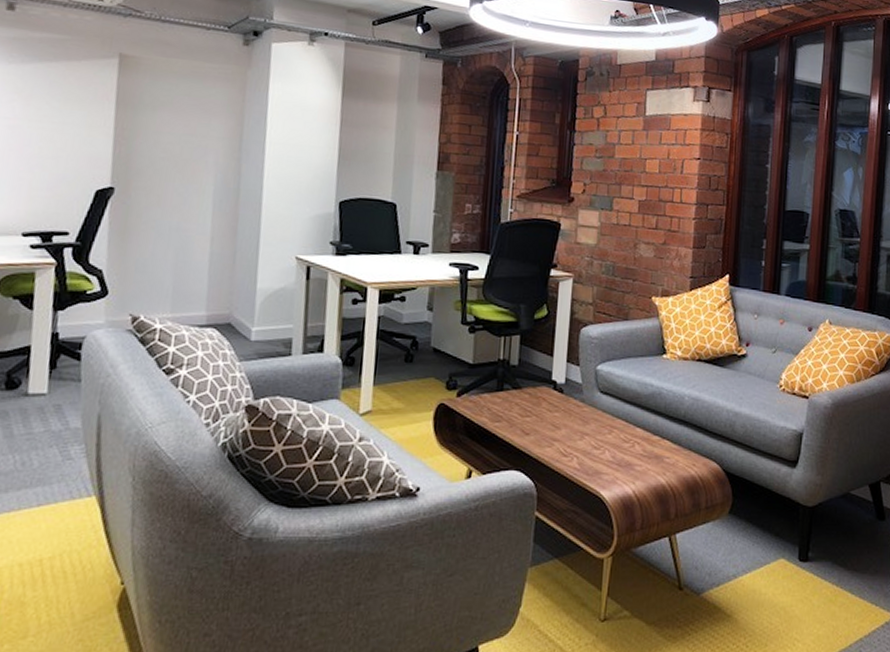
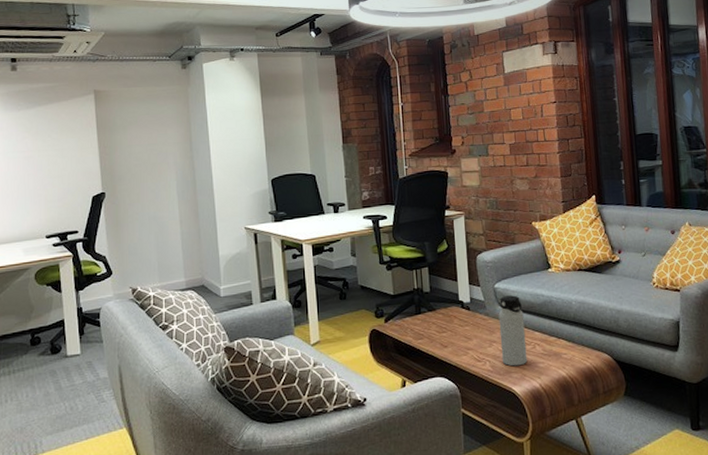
water bottle: none [592,381,627,467] -> present [498,295,528,367]

